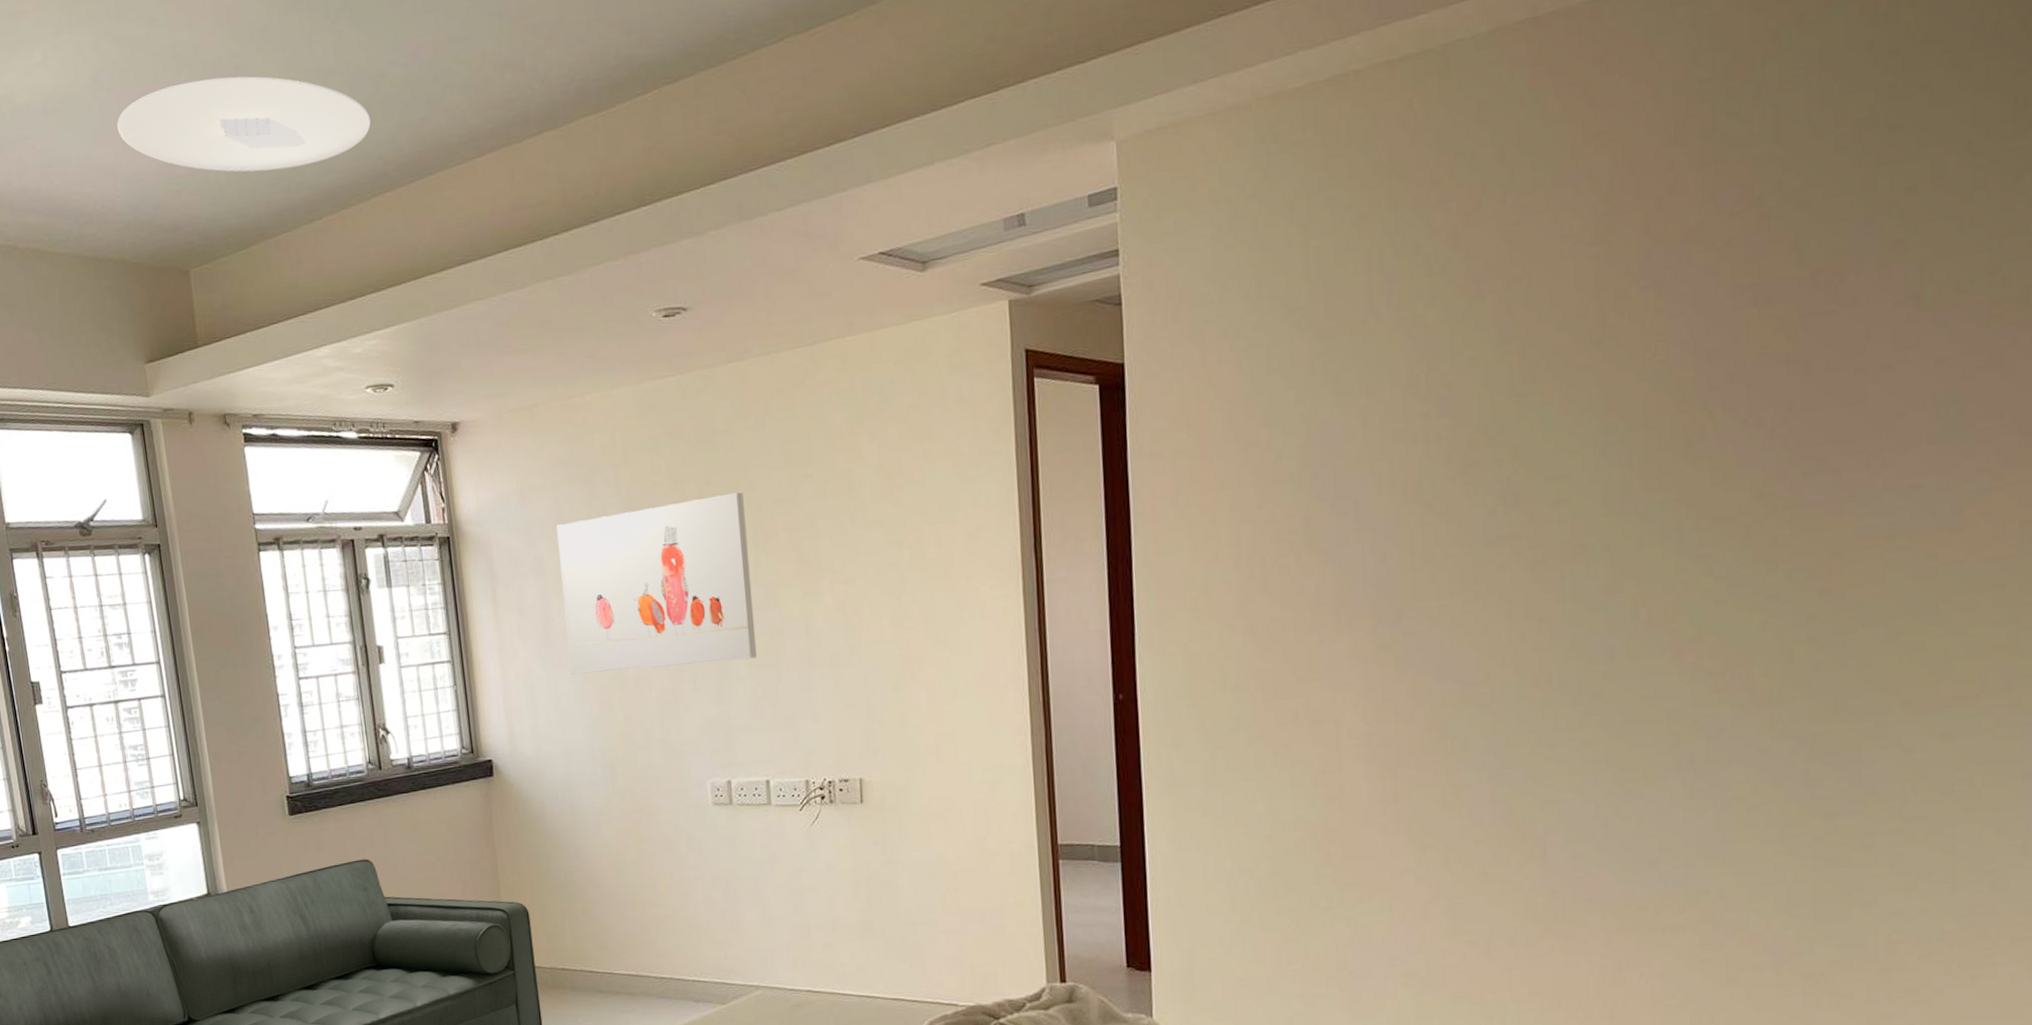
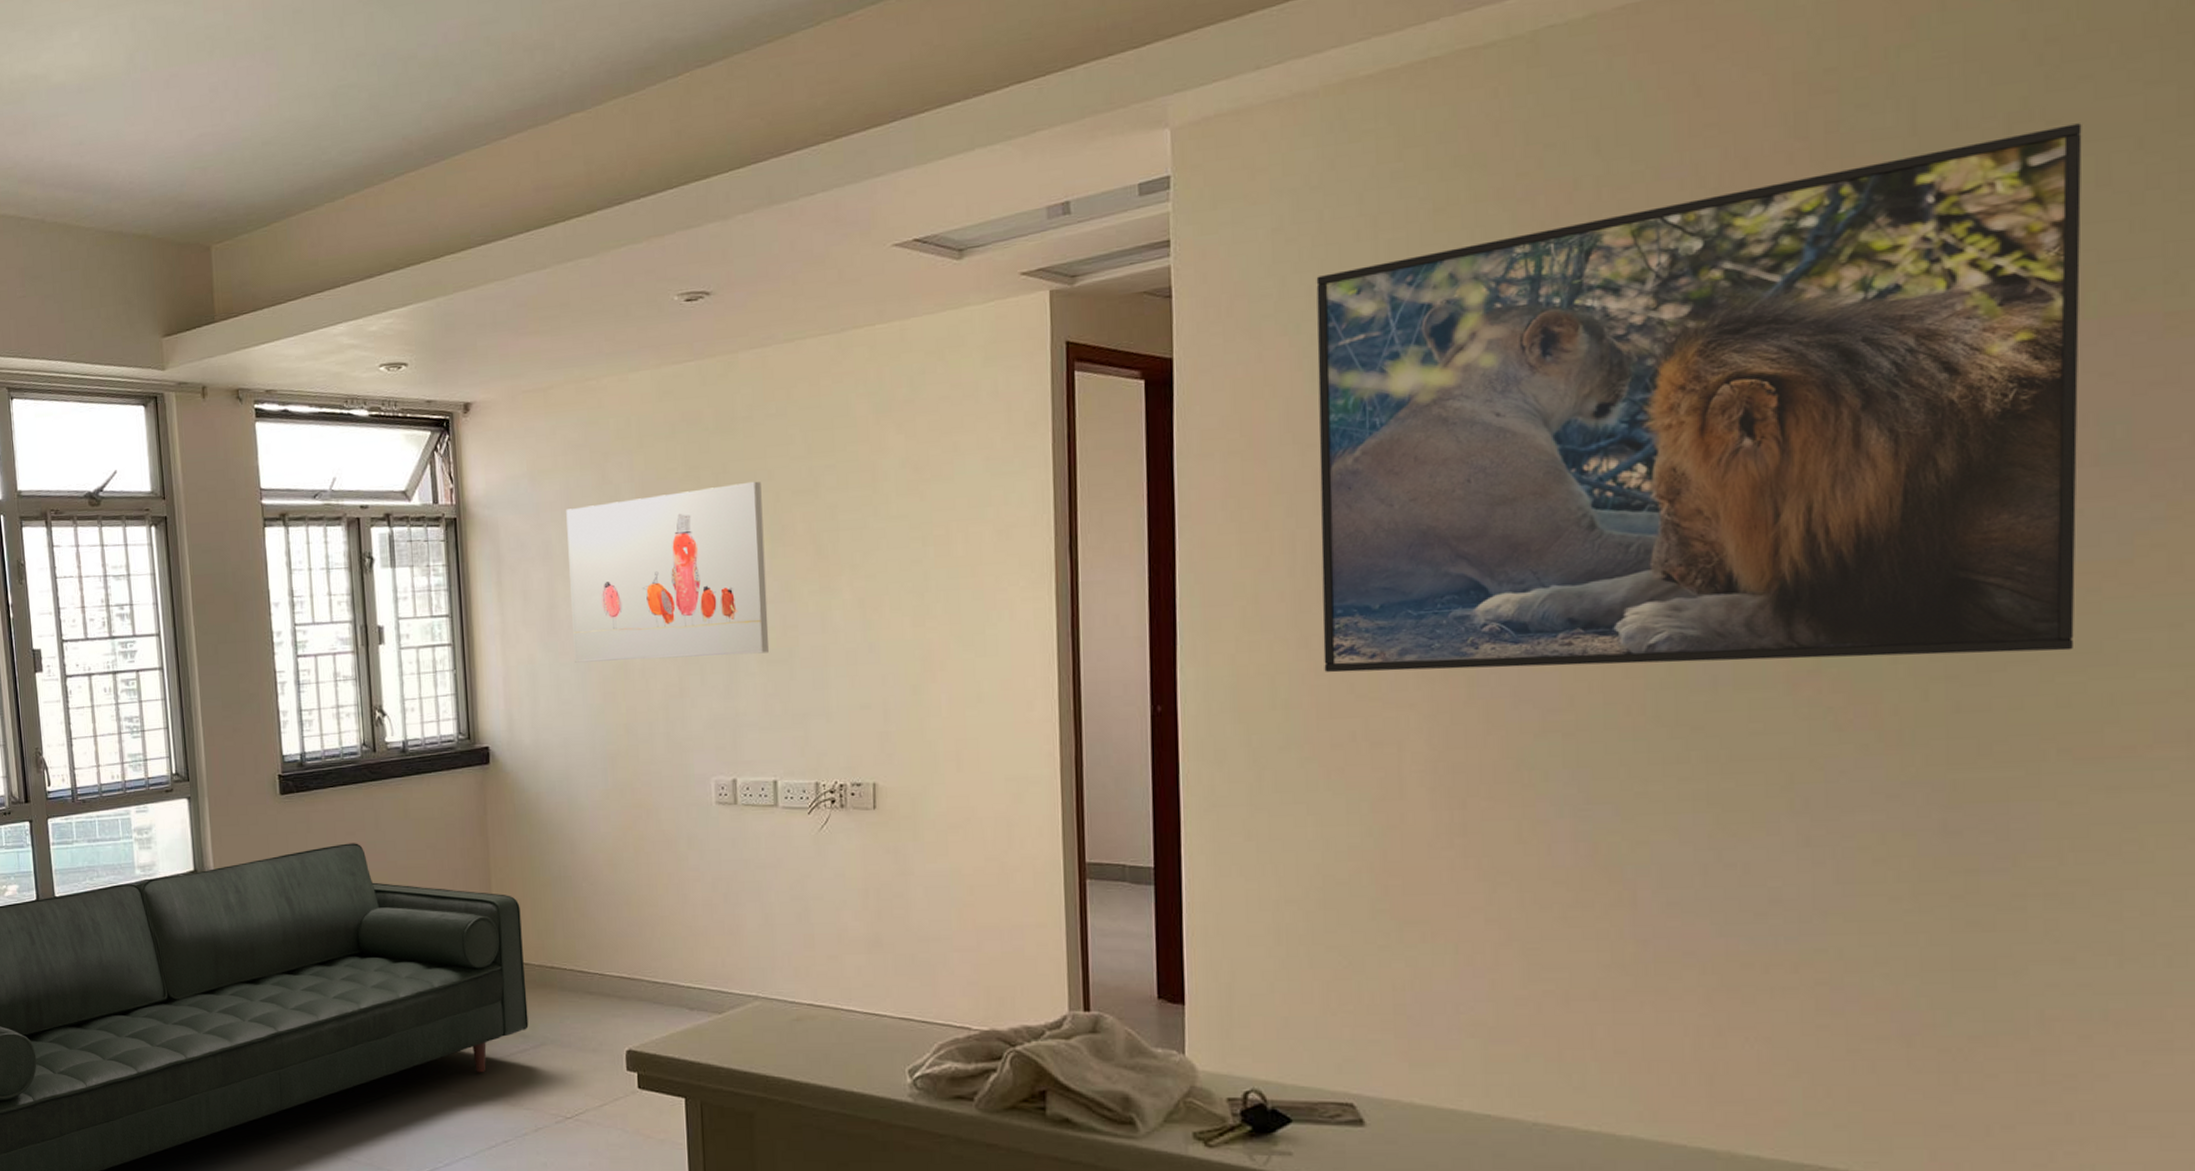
ceiling light: present [117,76,371,172] -> none [148,57,397,151]
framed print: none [1253,128,1921,657] -> present [1316,123,2082,673]

